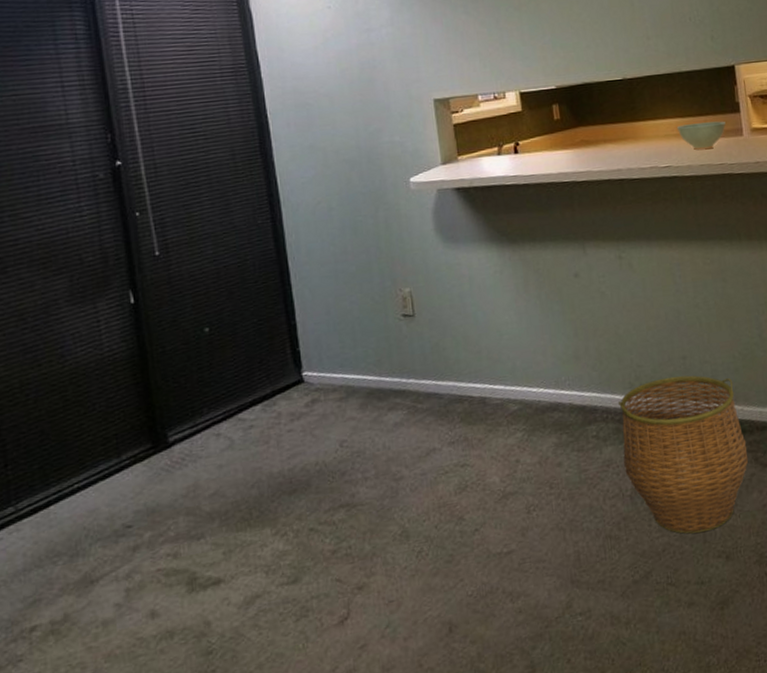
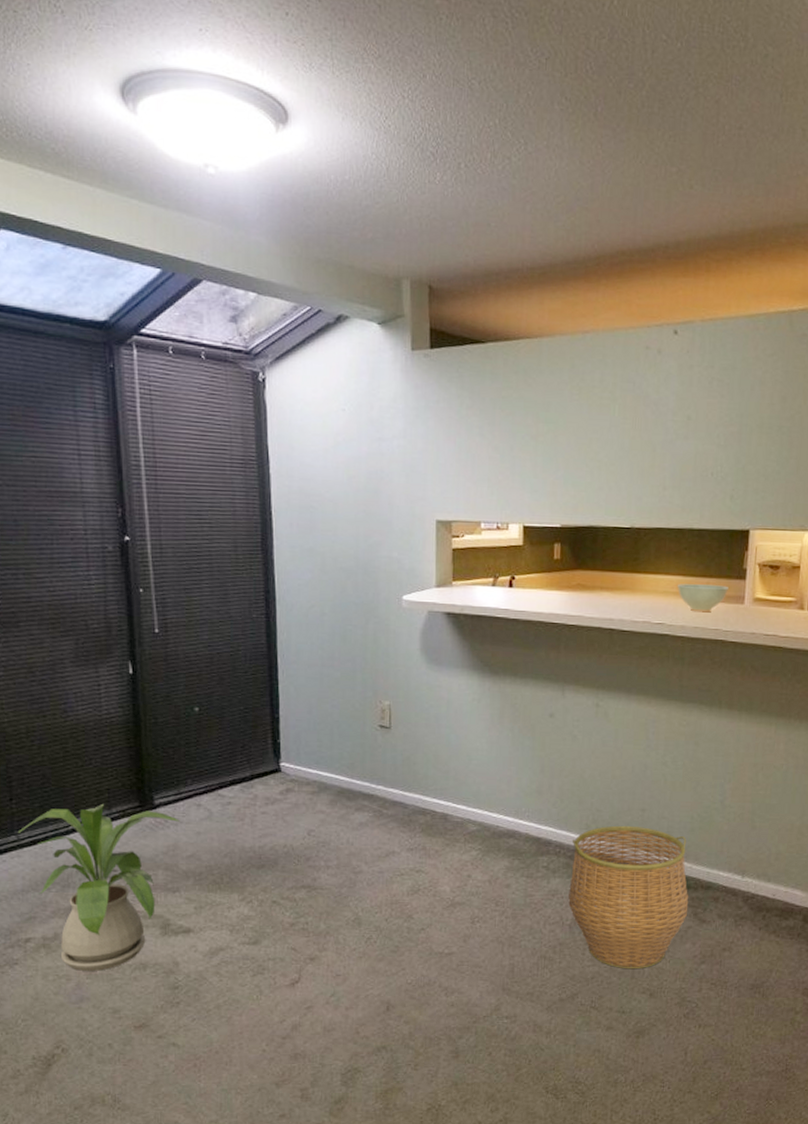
house plant: none [15,450,199,655] -> present [17,804,180,971]

